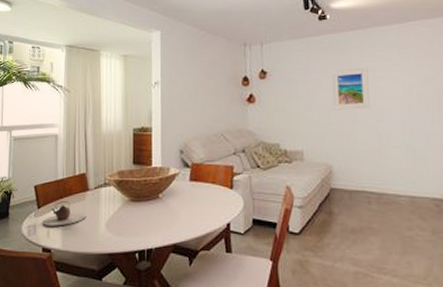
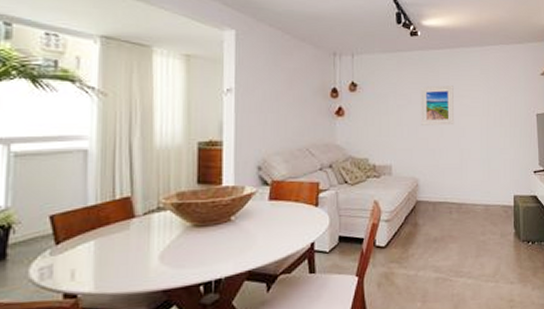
teapot: present [42,201,86,226] -> none [63,232,131,266]

